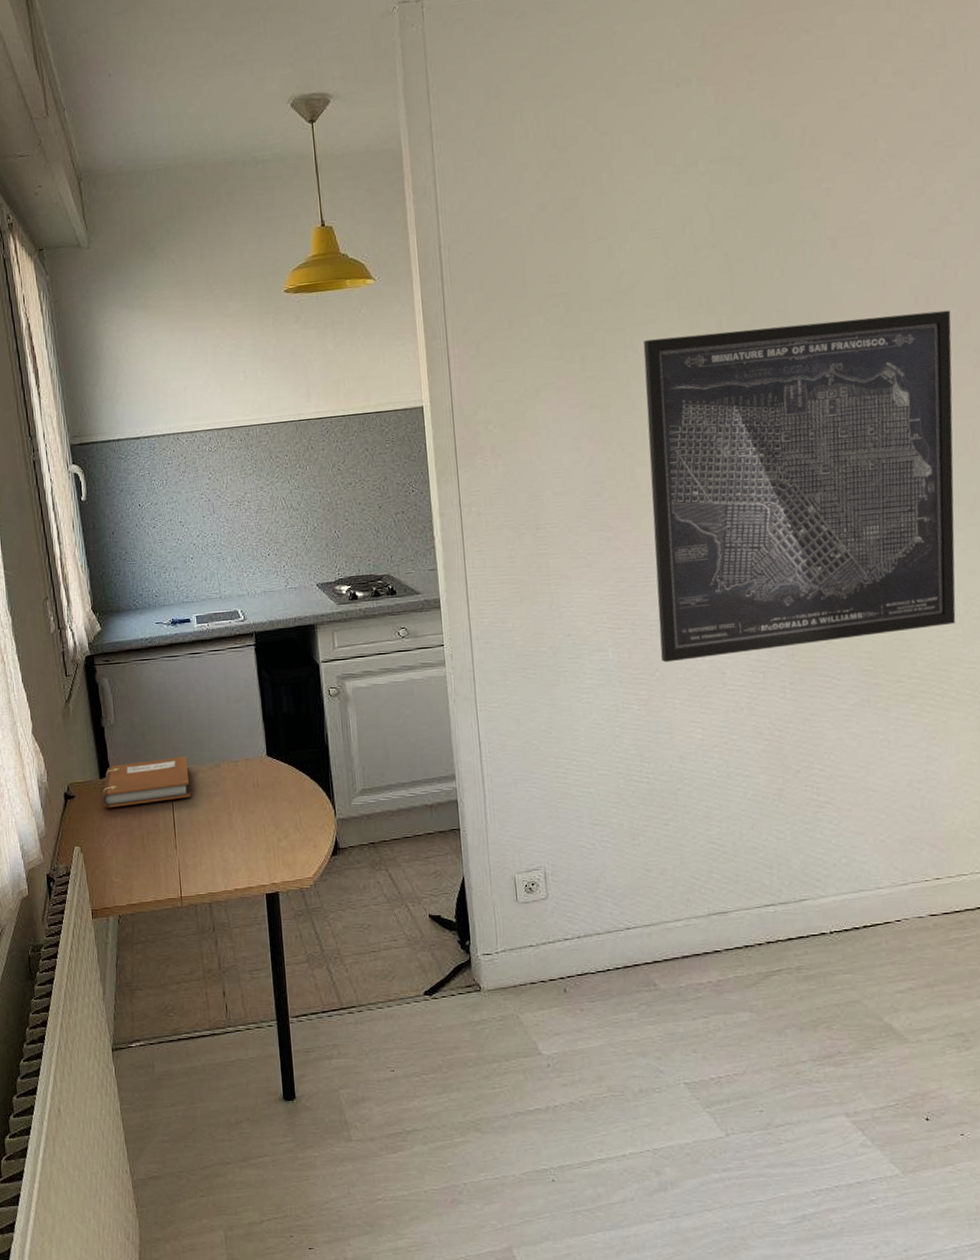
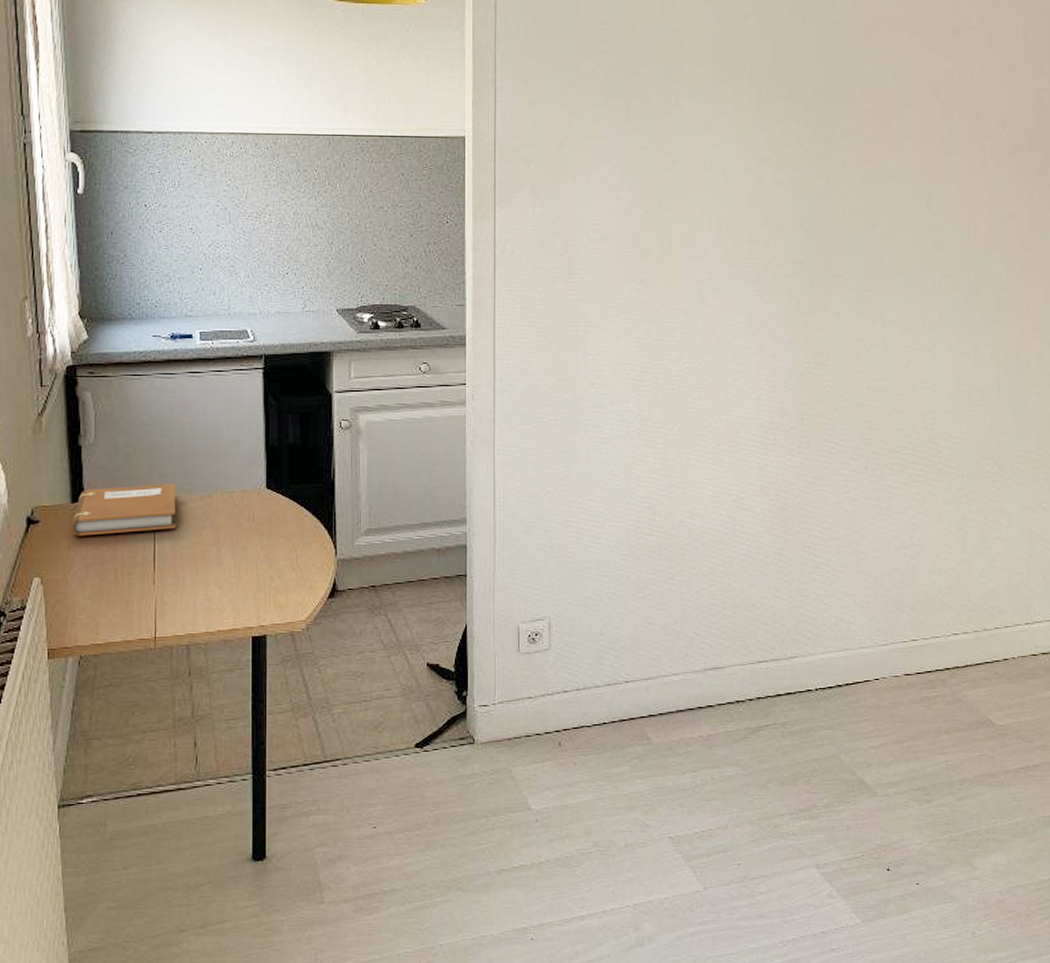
wall art: present [643,310,956,663] -> none [681,99,964,418]

